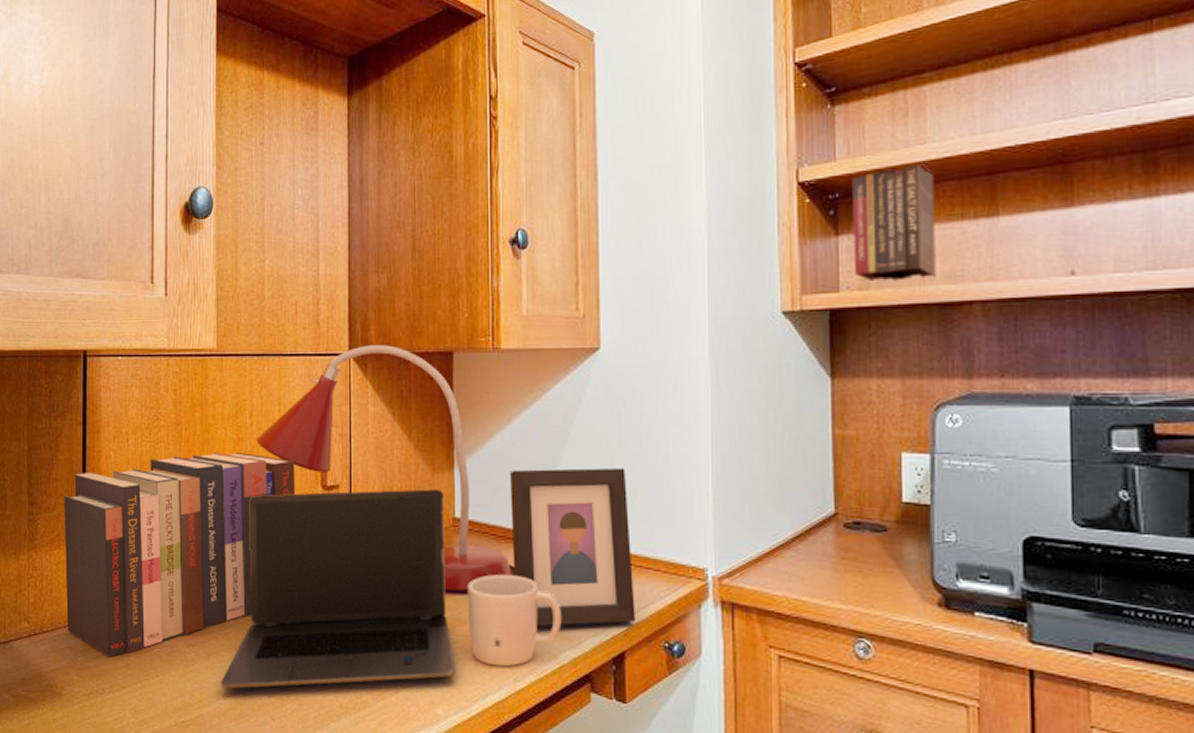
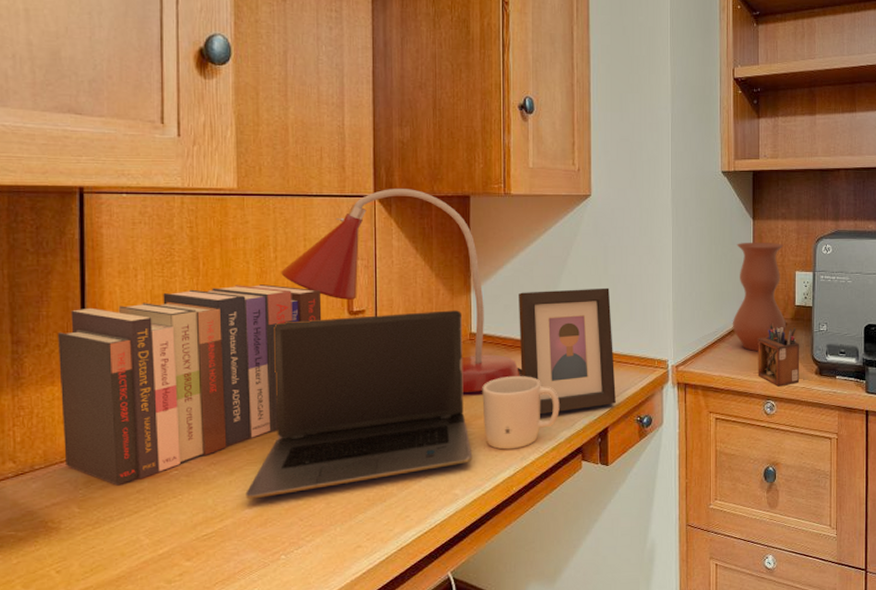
vase: none [803,409,889,567] -> present [733,242,787,352]
desk organizer: none [842,526,912,621] -> present [758,323,800,388]
books: present [852,162,936,282] -> none [769,71,819,153]

